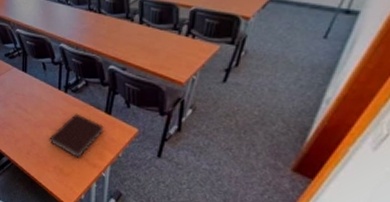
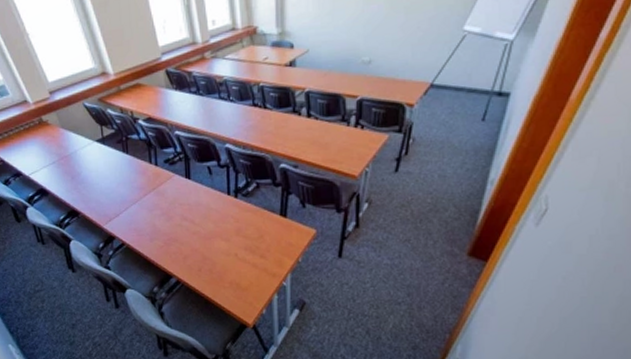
notebook: present [49,113,104,159] -> none [222,219,281,269]

